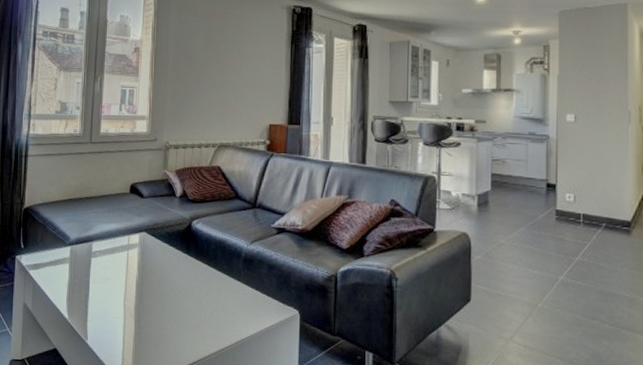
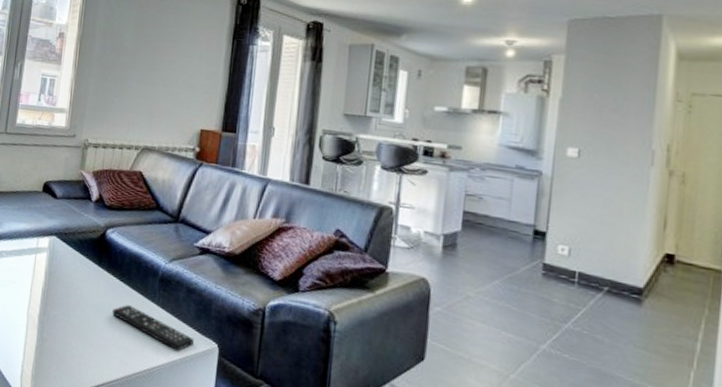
remote control: none [203,285,277,321] -> present [112,304,194,351]

